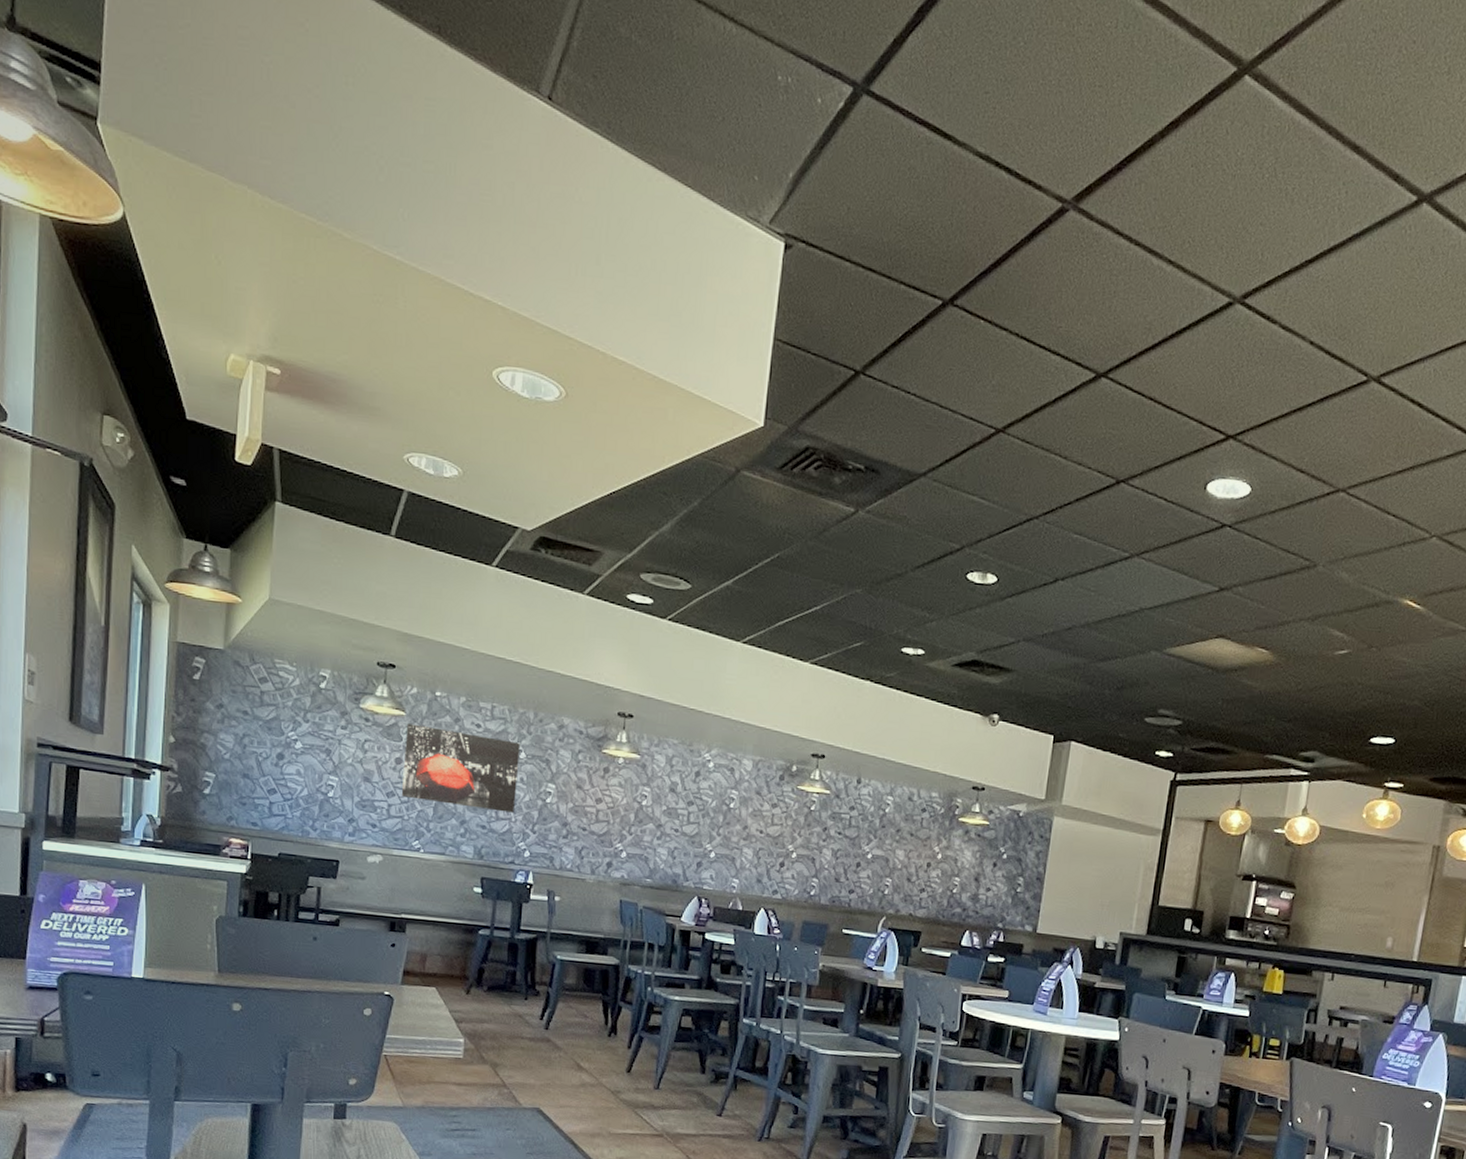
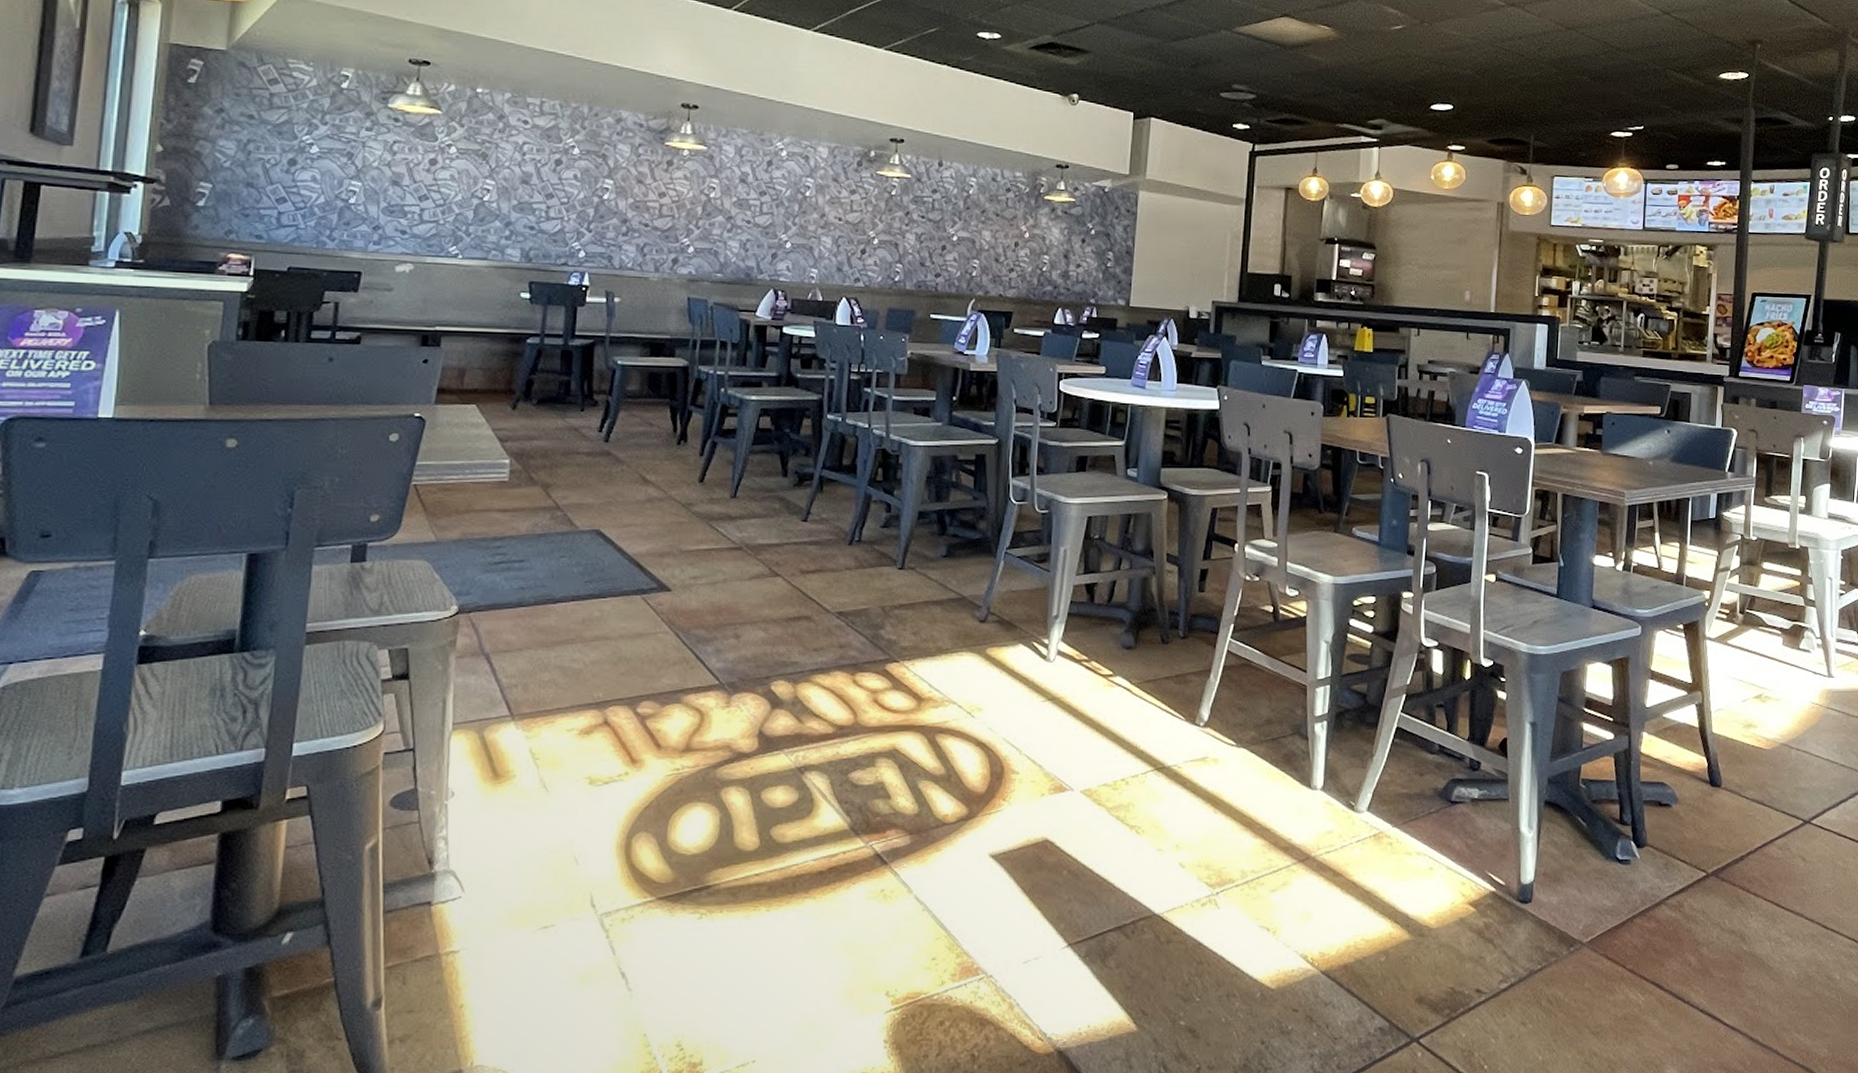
wall art: present [401,723,520,813] -> none [436,122,573,212]

